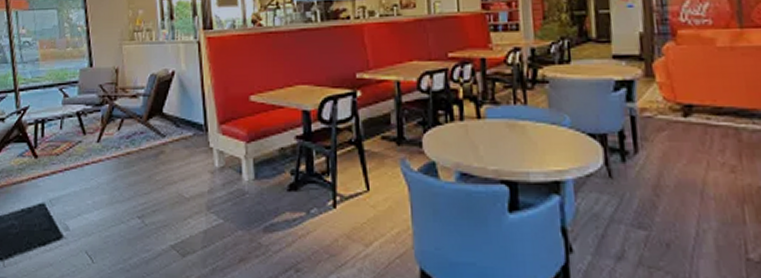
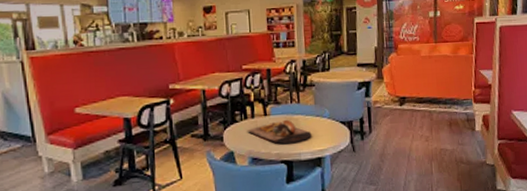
food tray: none [453,125,545,159] -> present [247,119,312,145]

